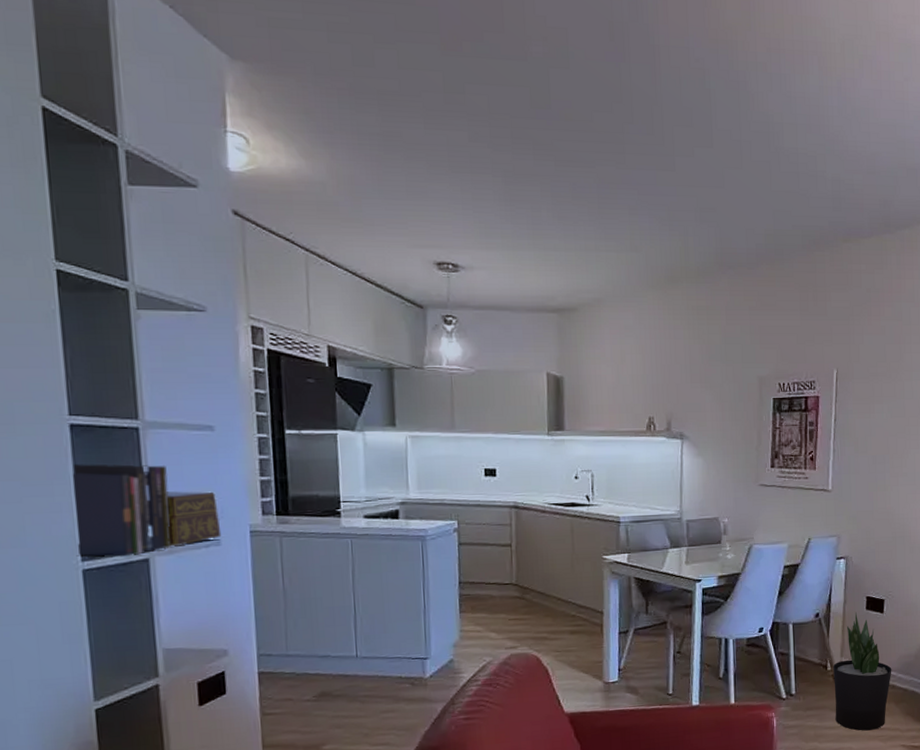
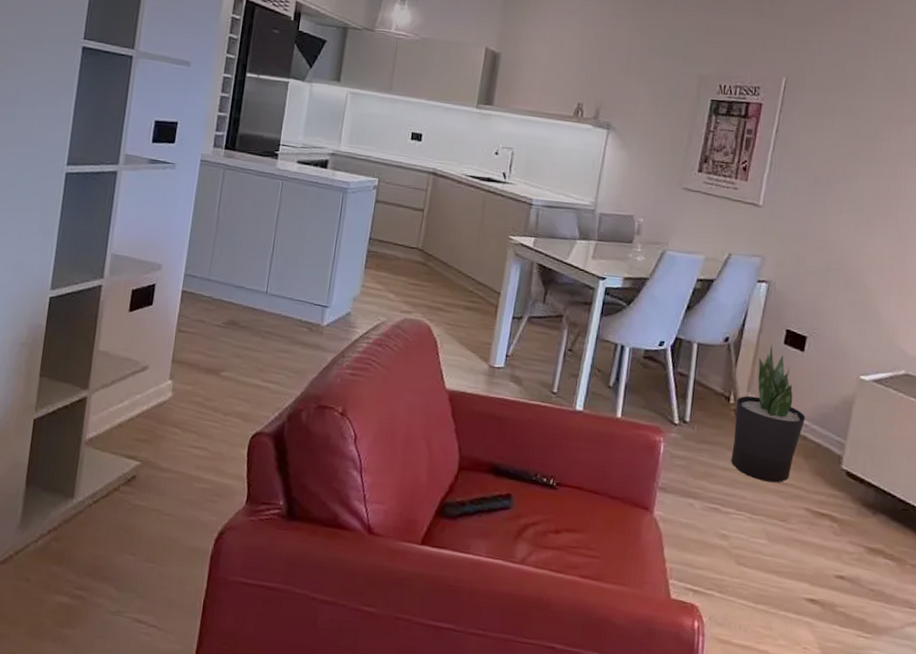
books: present [72,464,172,557] -> none [64,81,147,167]
decorative box: present [166,491,222,547] -> none [135,115,180,165]

